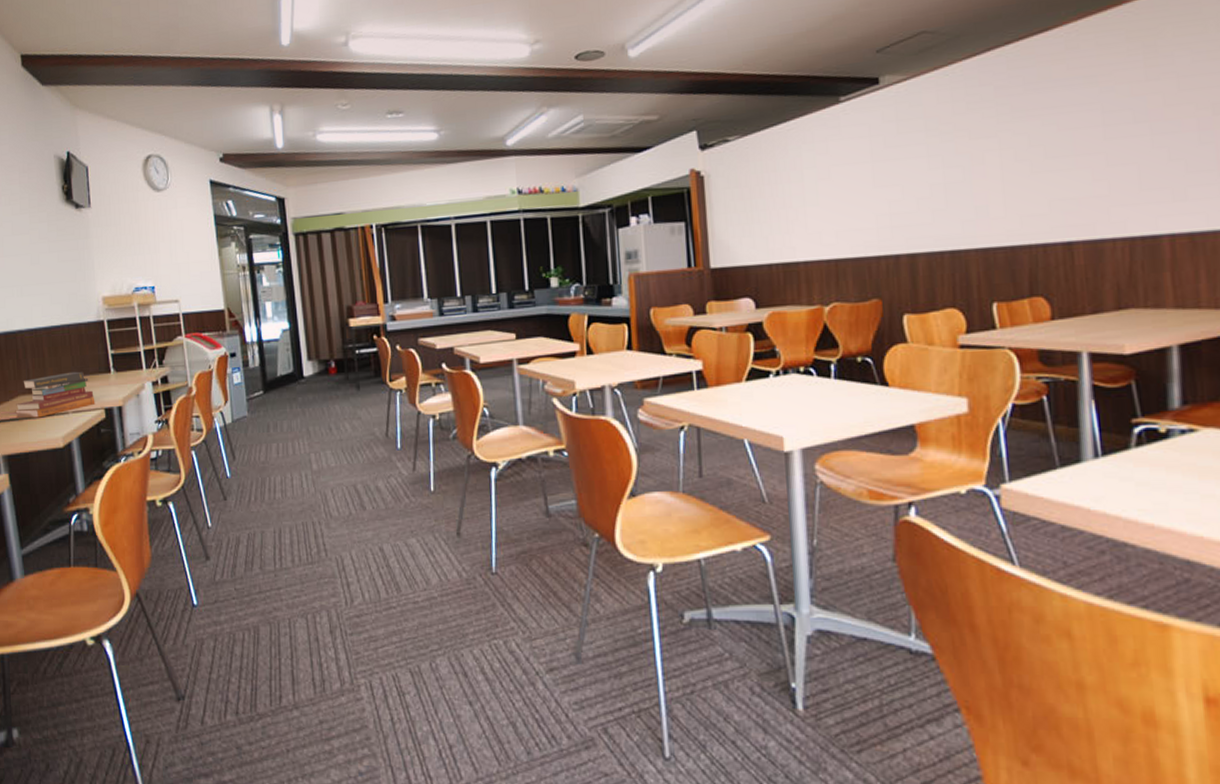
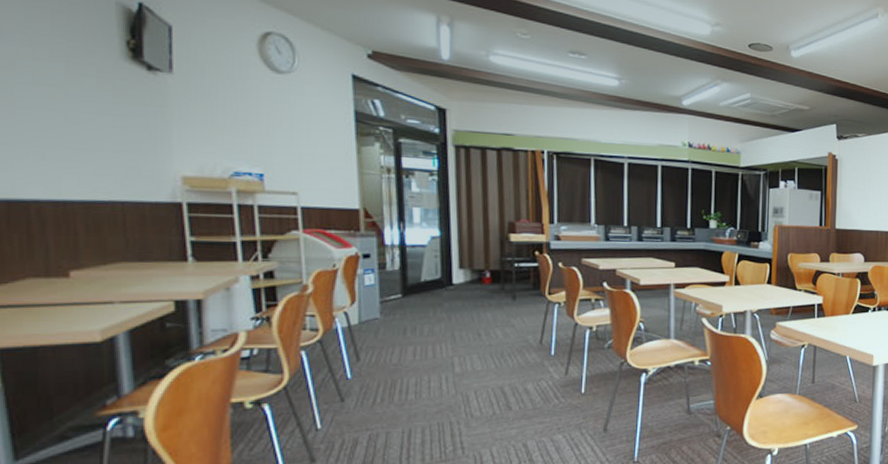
books: present [15,371,95,419] -> none [18,256,160,306]

